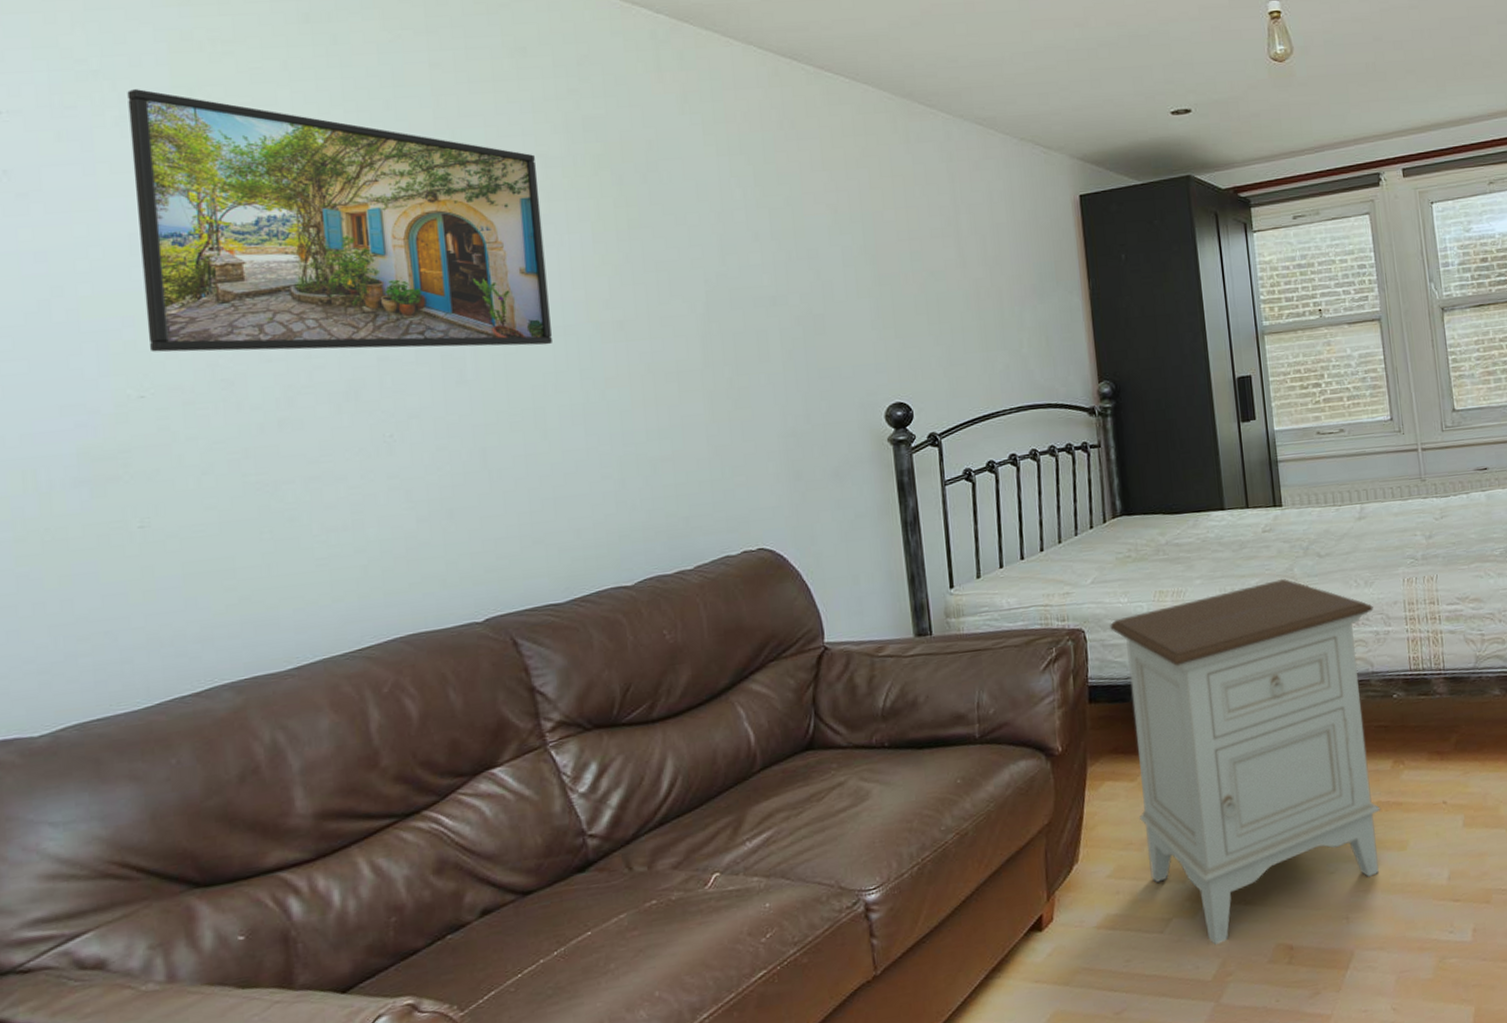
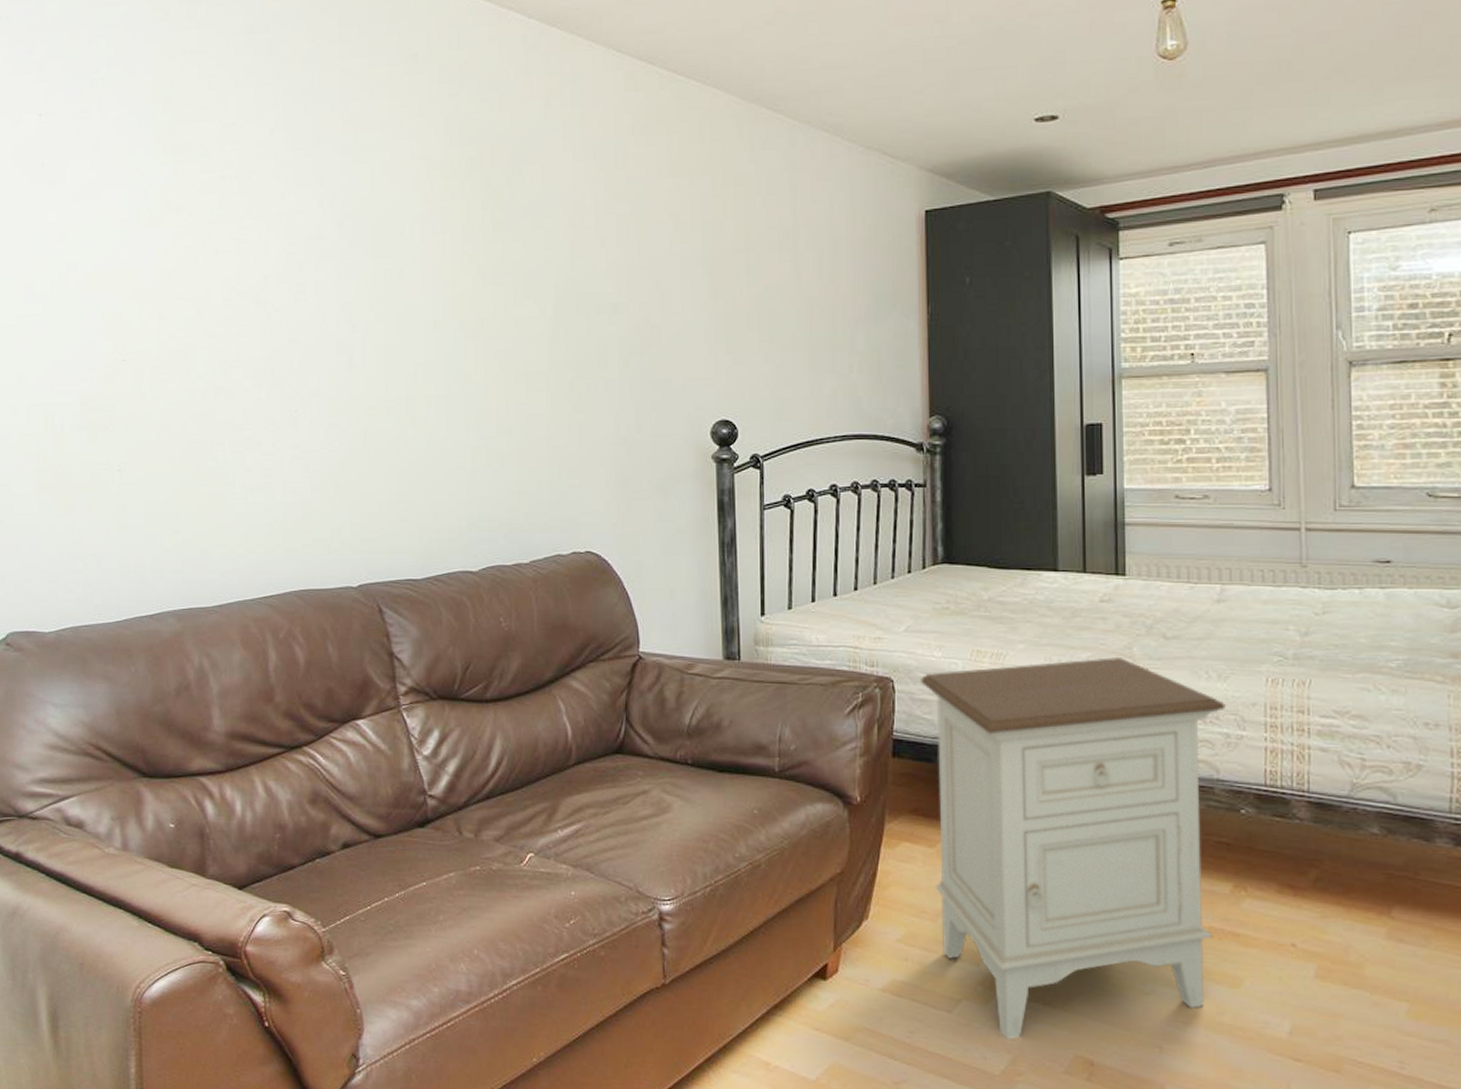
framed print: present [127,89,552,352] -> none [124,94,424,338]

